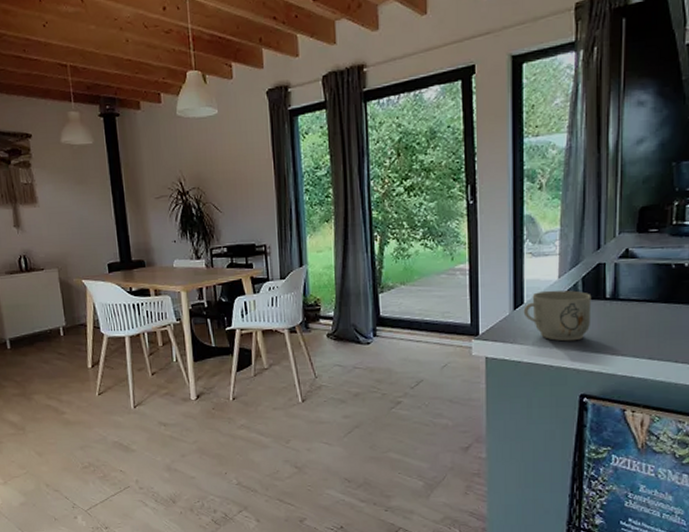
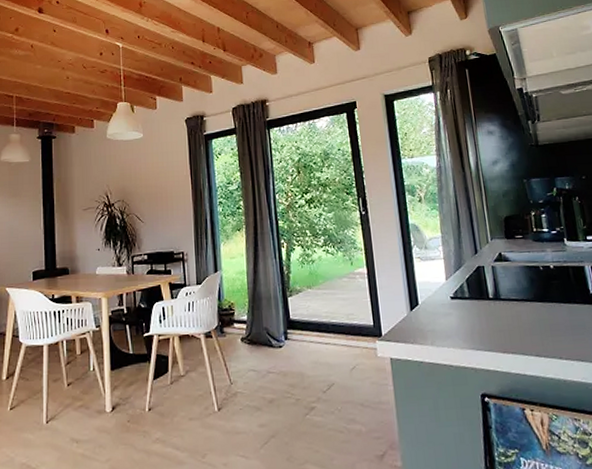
mug: present [523,290,592,342] -> none [419,291,480,341]

